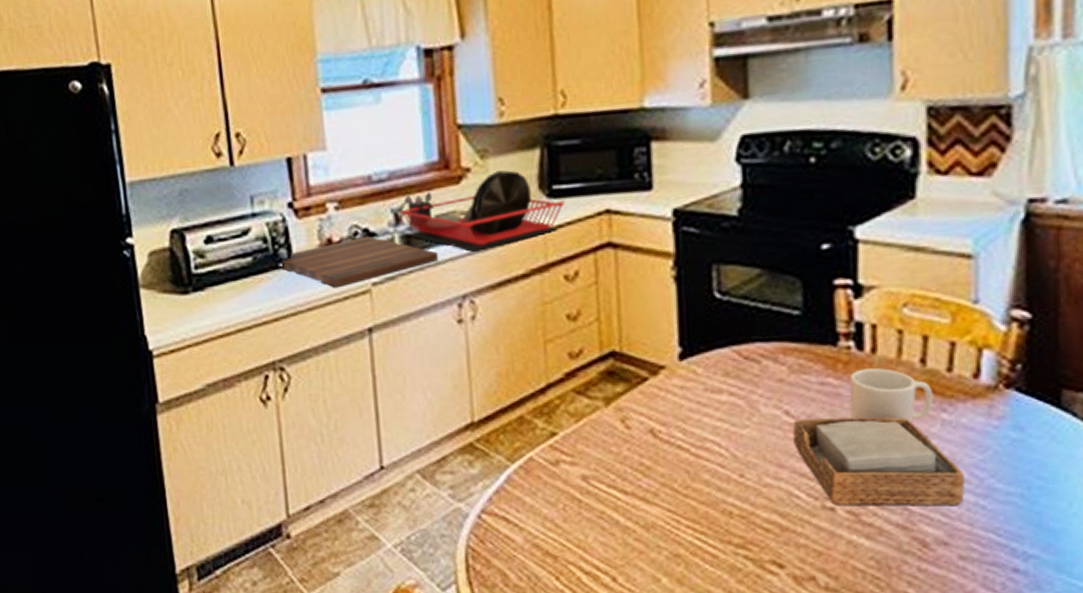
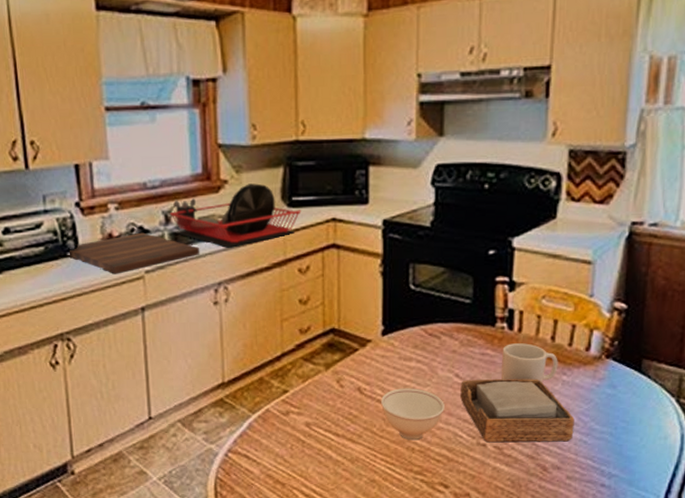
bowl: none [681,430,772,501] -> present [380,388,444,441]

